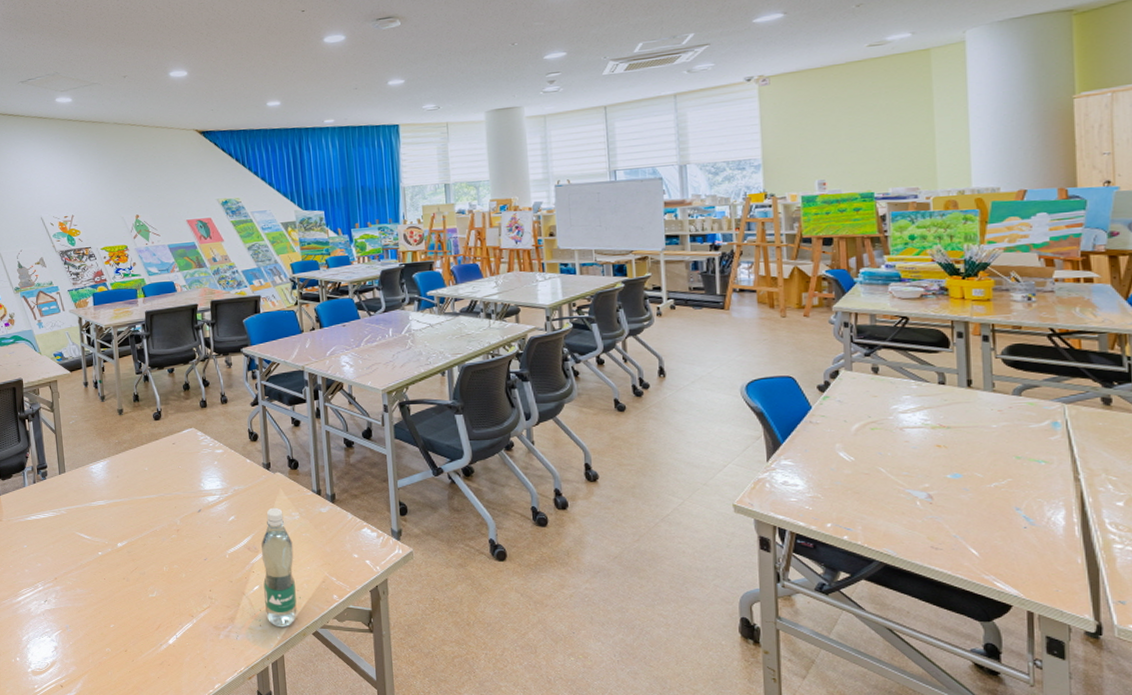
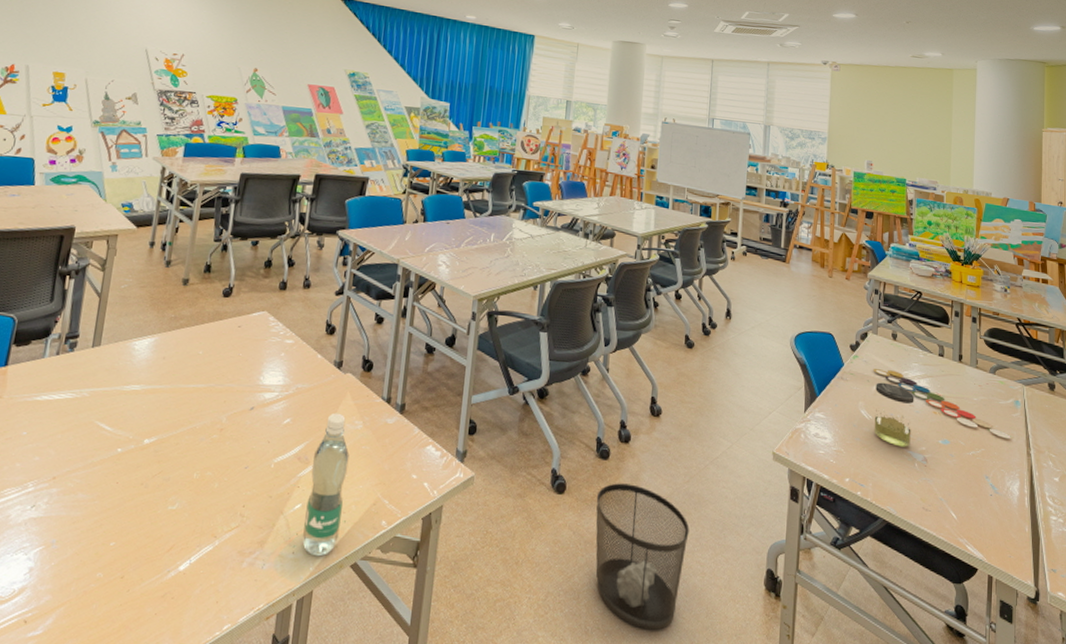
waste bin: none [540,547,646,679] -> present [595,483,689,631]
paint palette: none [850,406,1050,466] -> present [873,369,1011,439]
jar: none [855,420,909,486] -> present [874,382,915,447]

